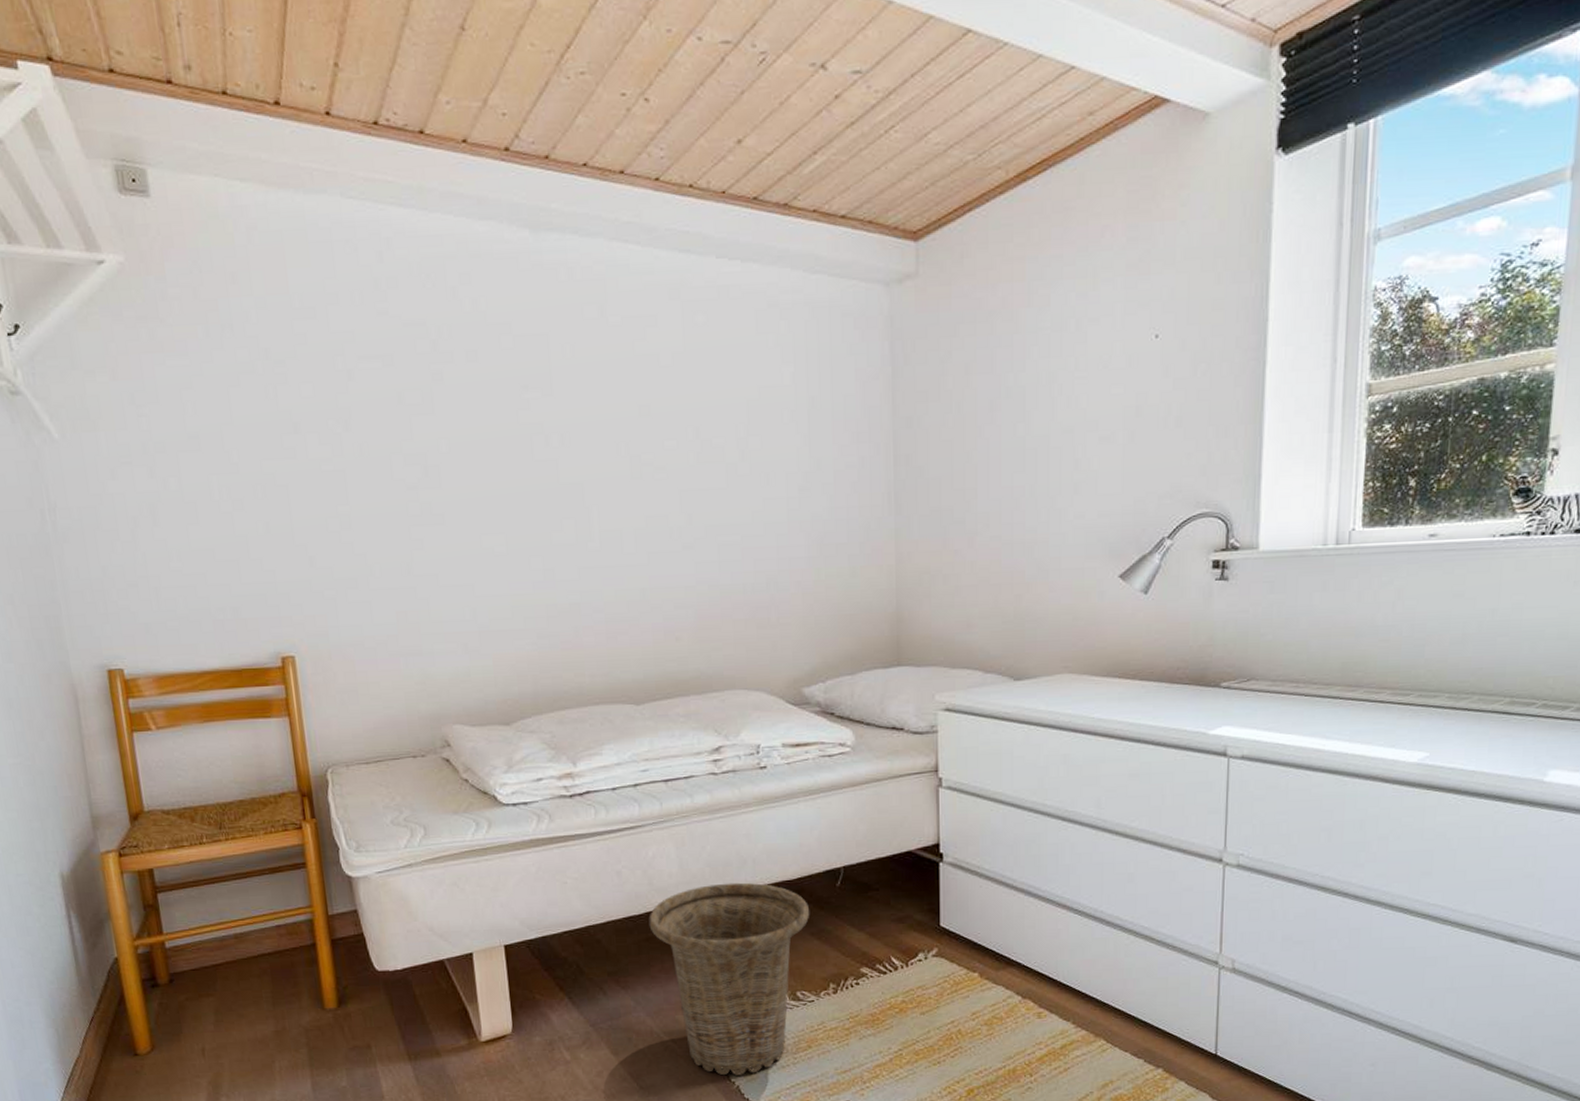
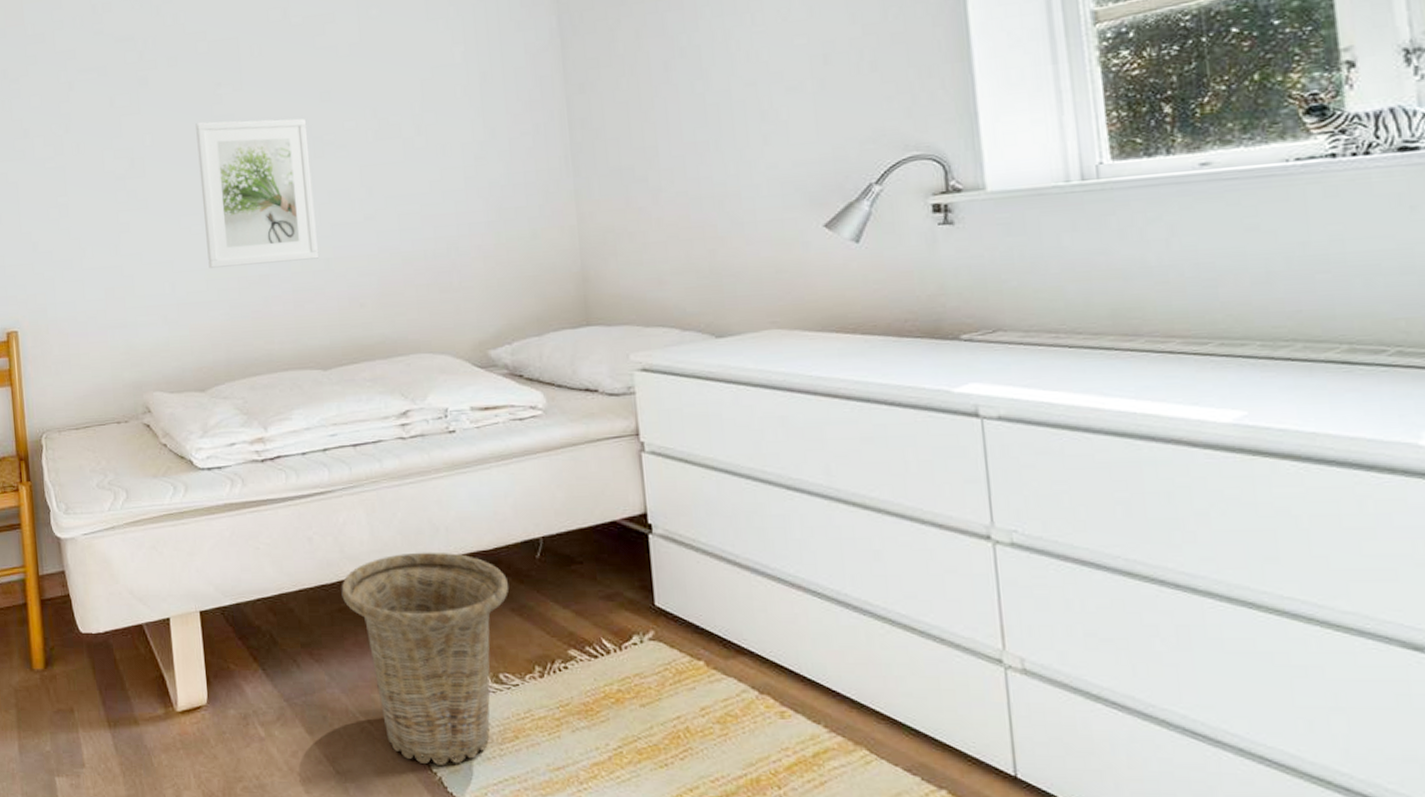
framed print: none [499,429,634,594] -> present [196,118,319,268]

